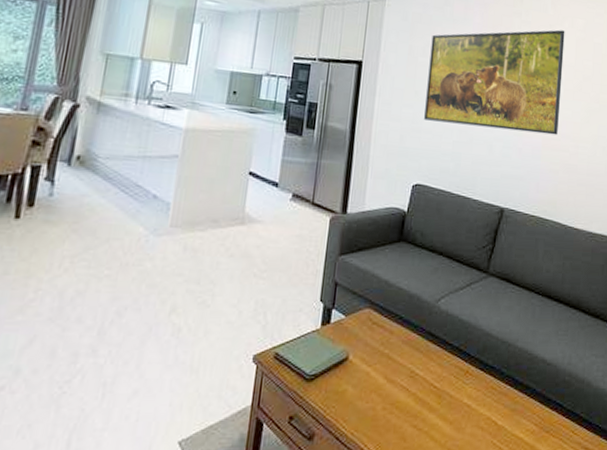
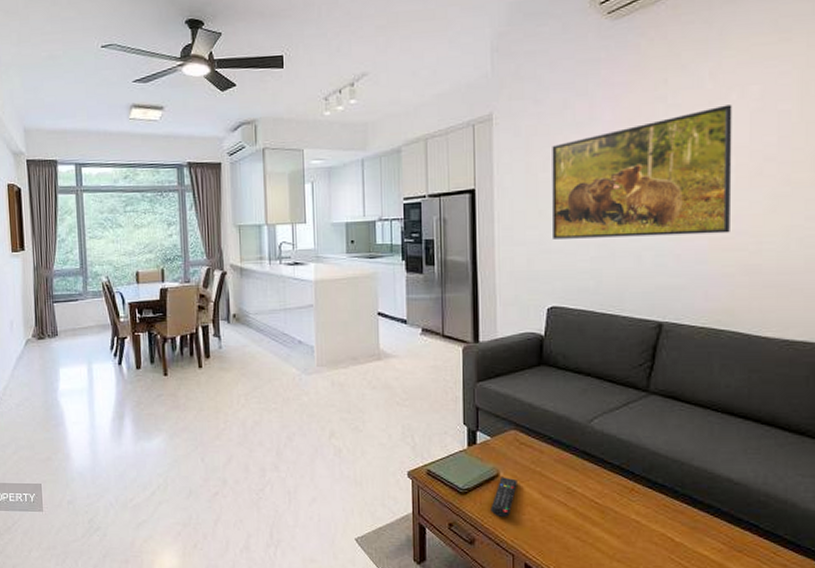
remote control: none [335,360,365,407] -> present [490,477,517,518]

